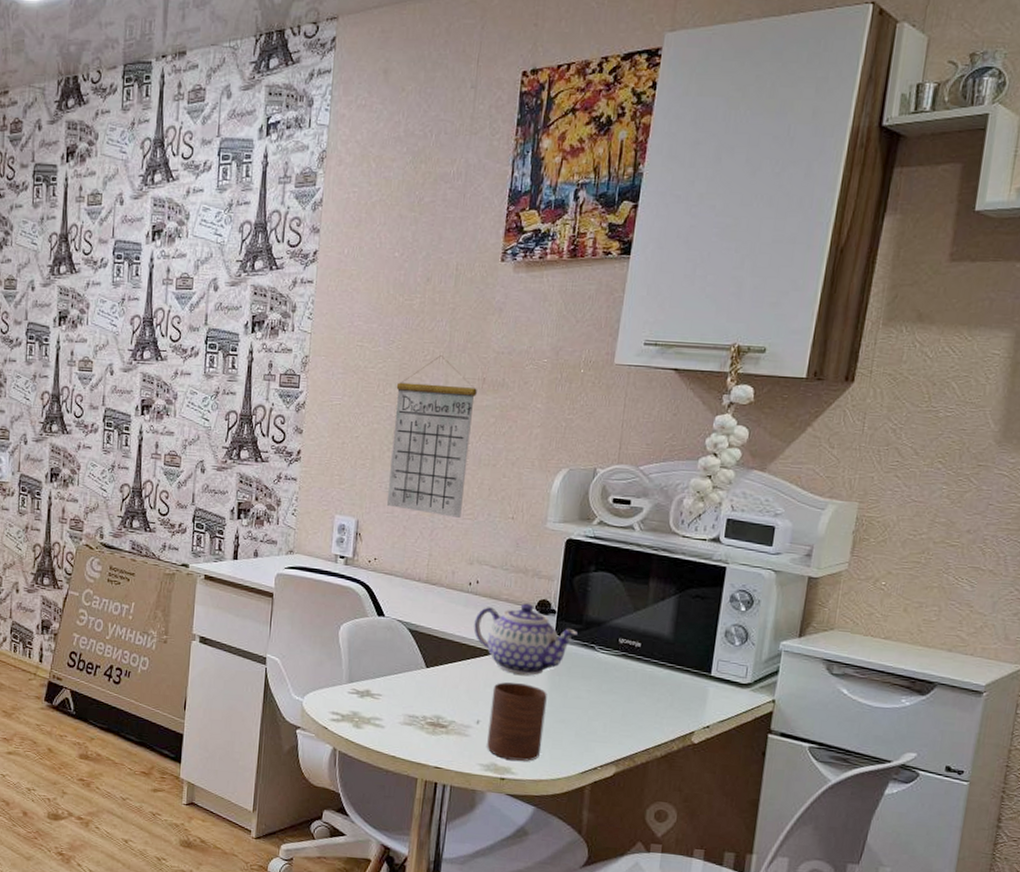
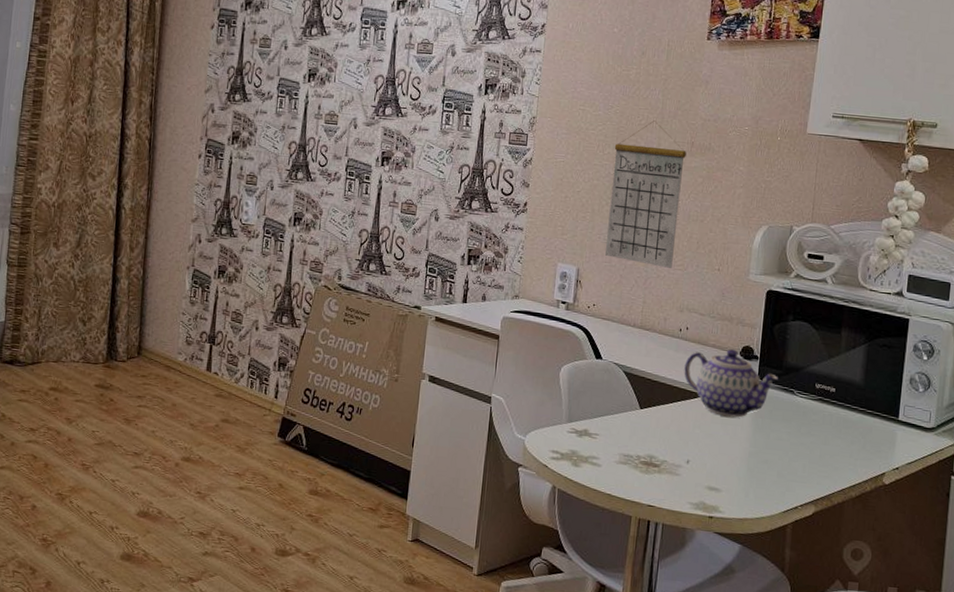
cup: present [487,682,547,761] -> none [696,423,751,500]

